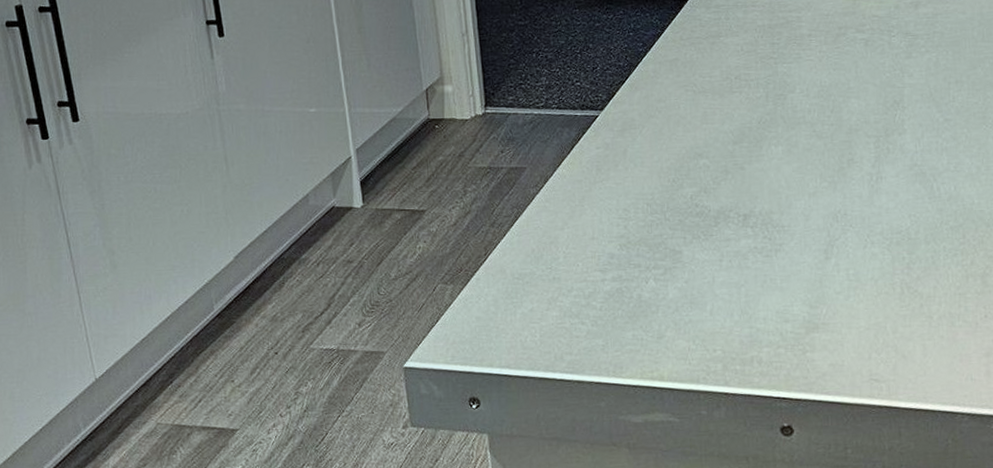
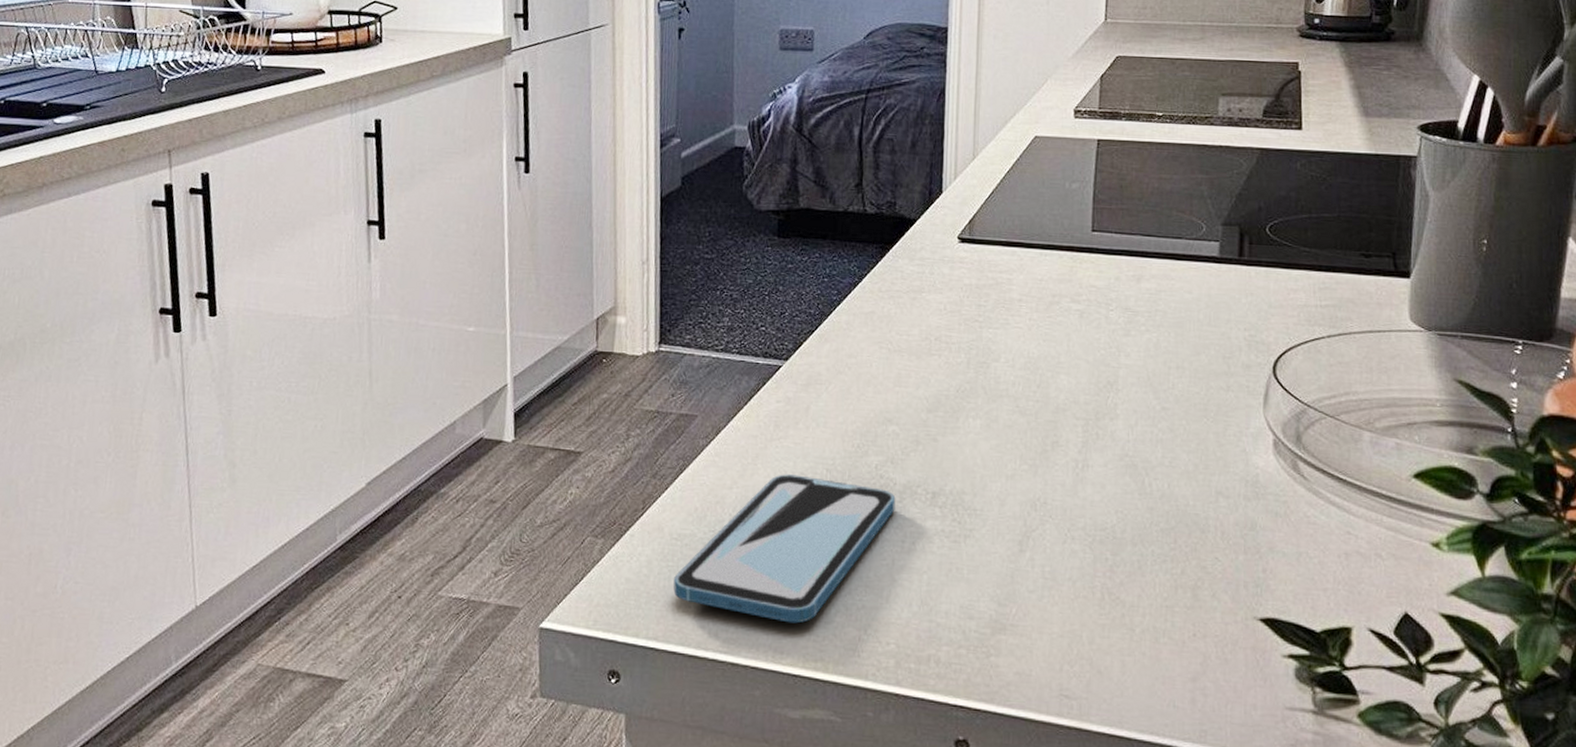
smartphone: none [519,211,712,342] -> present [673,474,896,624]

